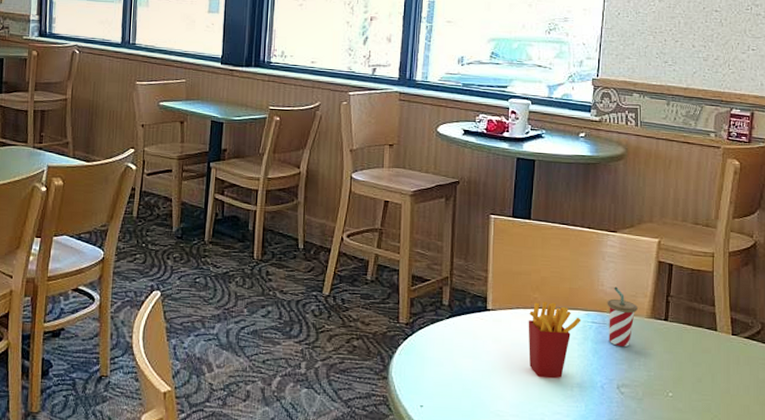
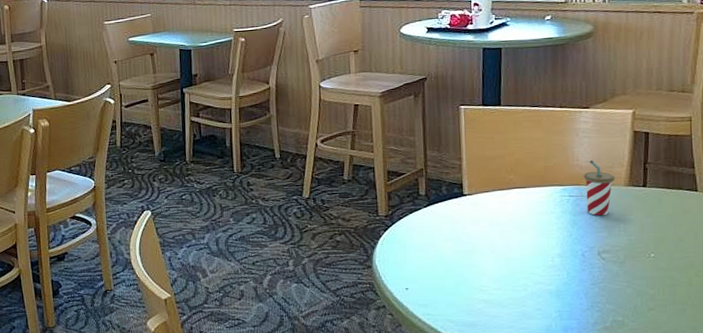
french fries: present [528,302,582,378] -> none [505,181,559,252]

